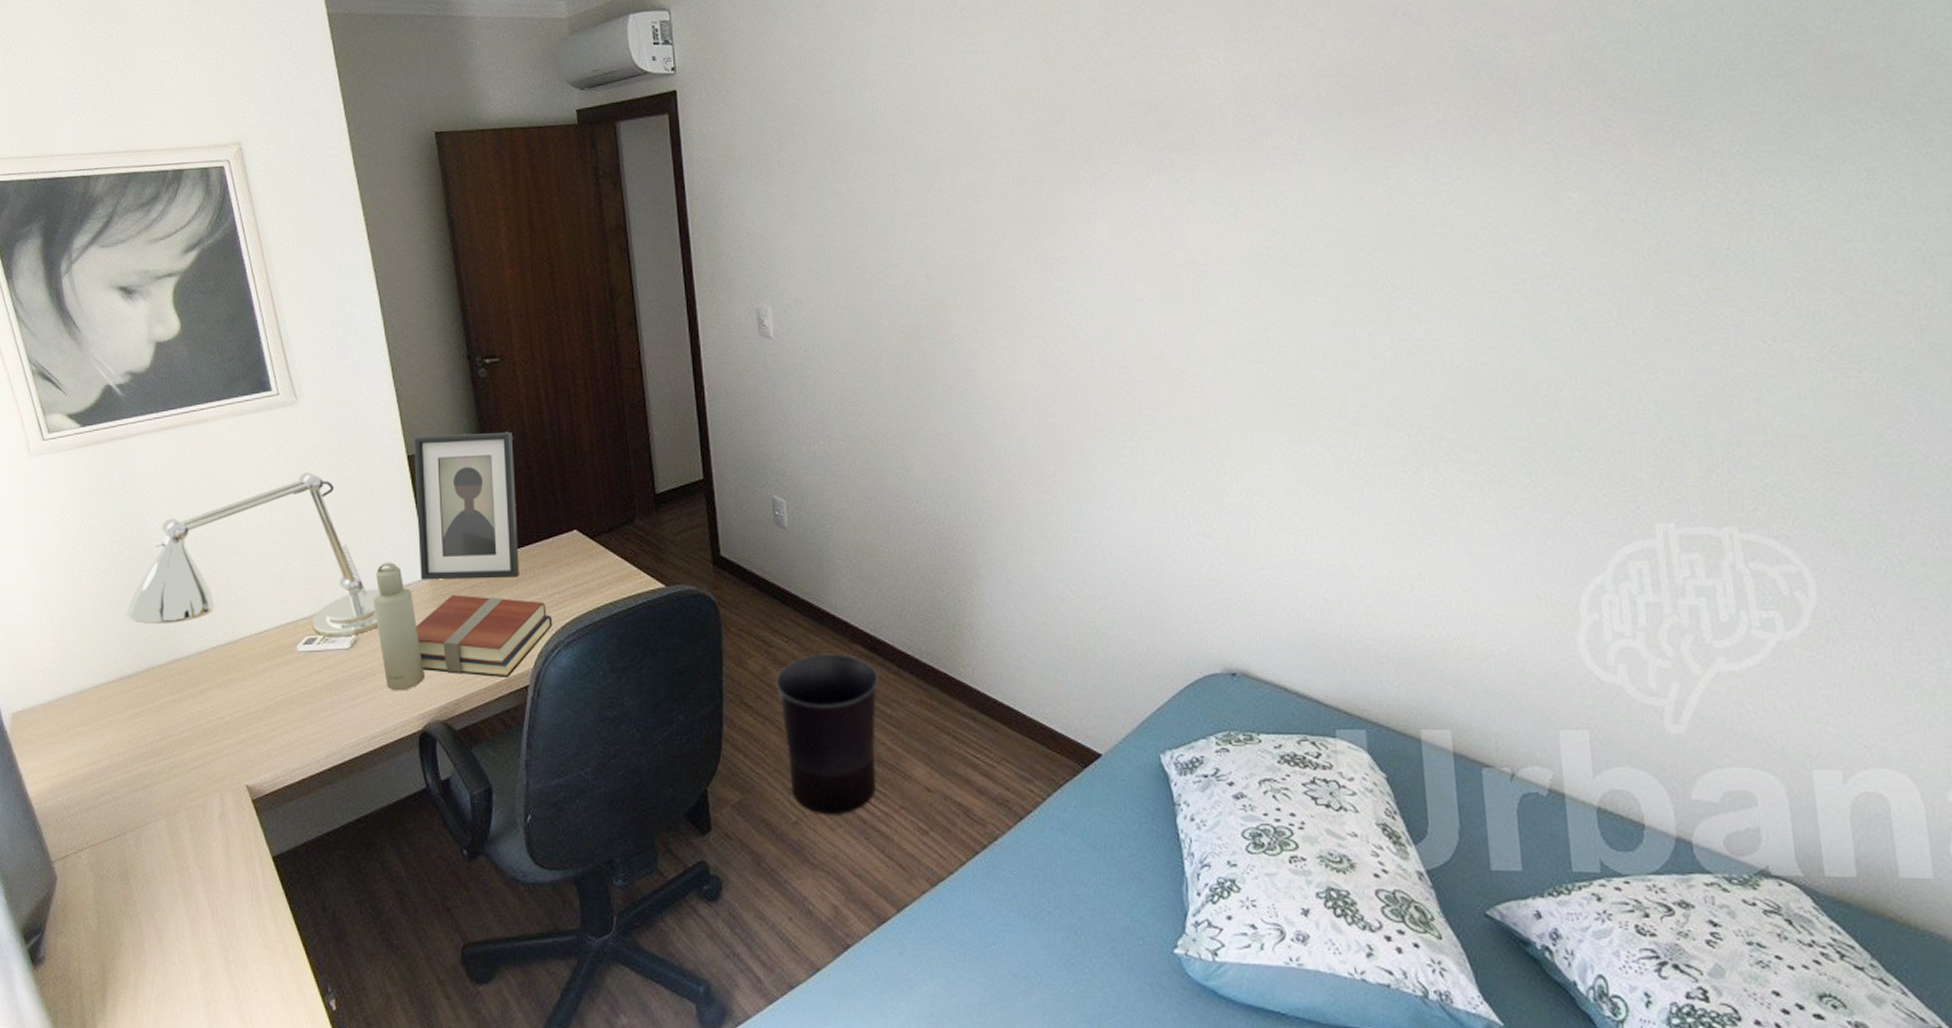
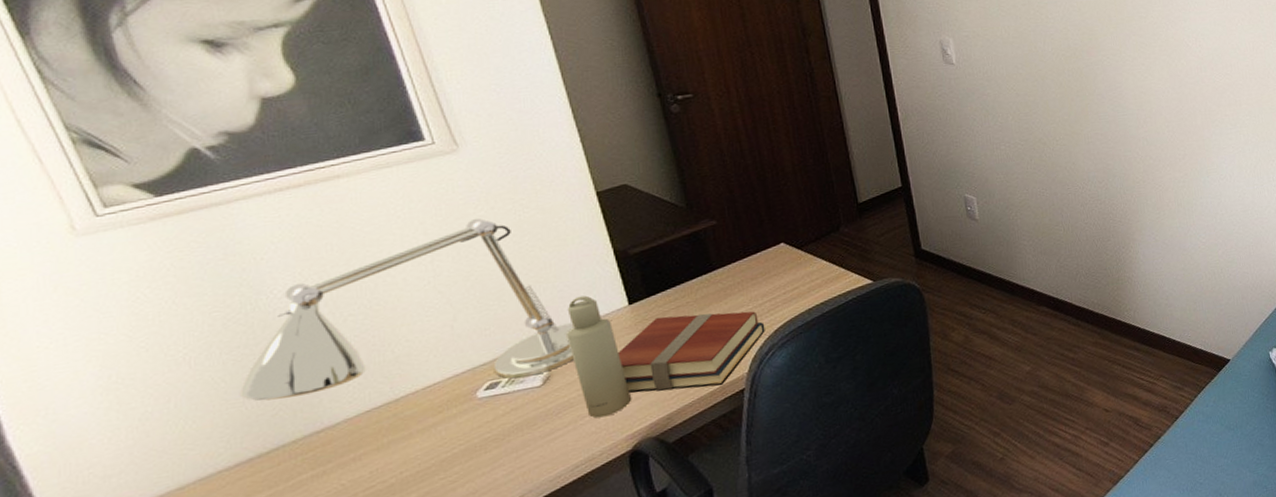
picture frame: present [413,431,520,580] -> none [601,160,728,309]
waste bin: present [776,653,879,815] -> none [977,316,1065,447]

